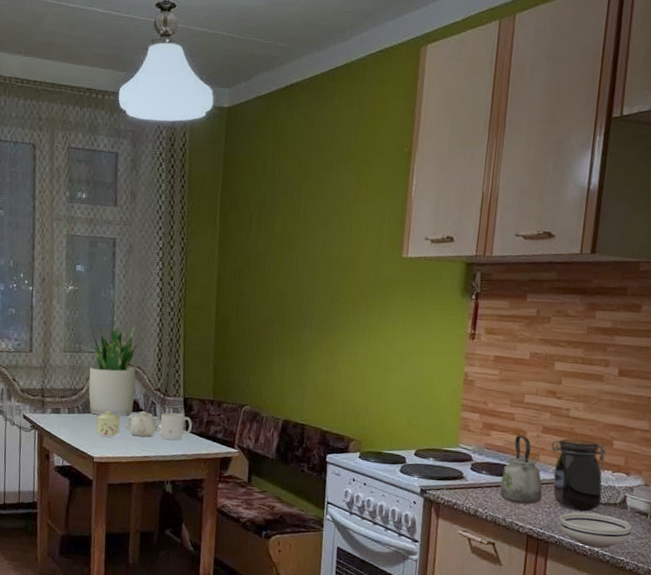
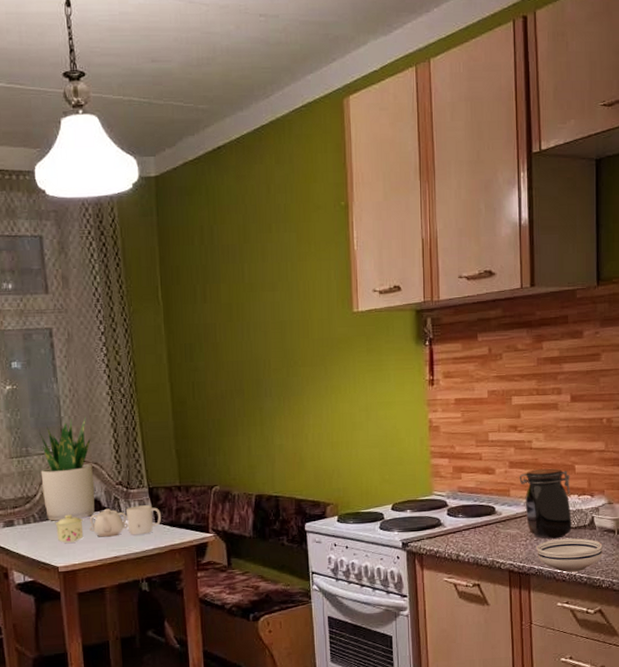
kettle: present [499,435,542,505] -> none [477,473,518,542]

